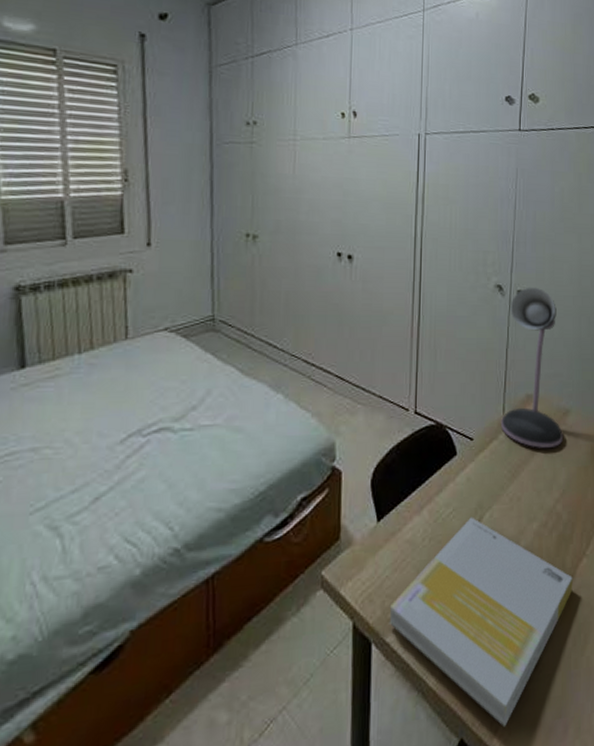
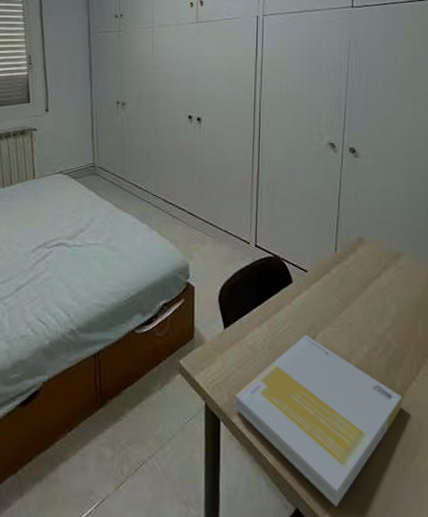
desk lamp: present [500,287,563,448] -> none [332,145,394,285]

